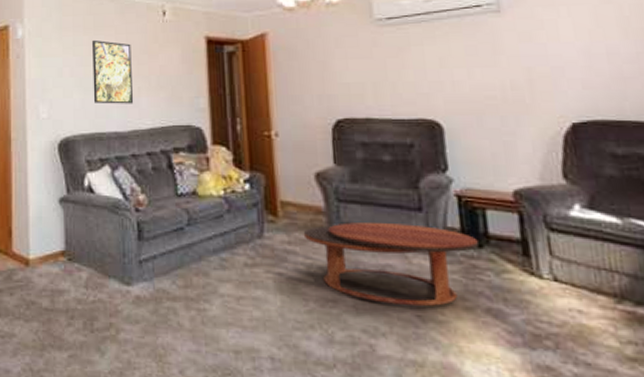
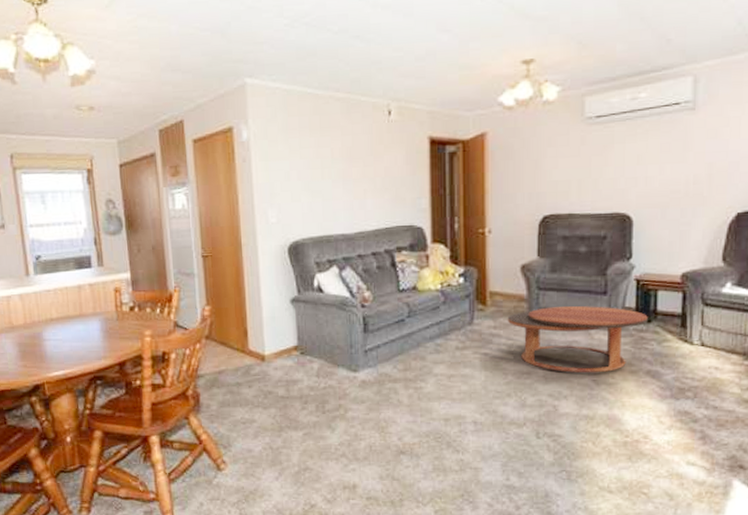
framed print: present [92,39,134,104] -> none [319,141,360,207]

